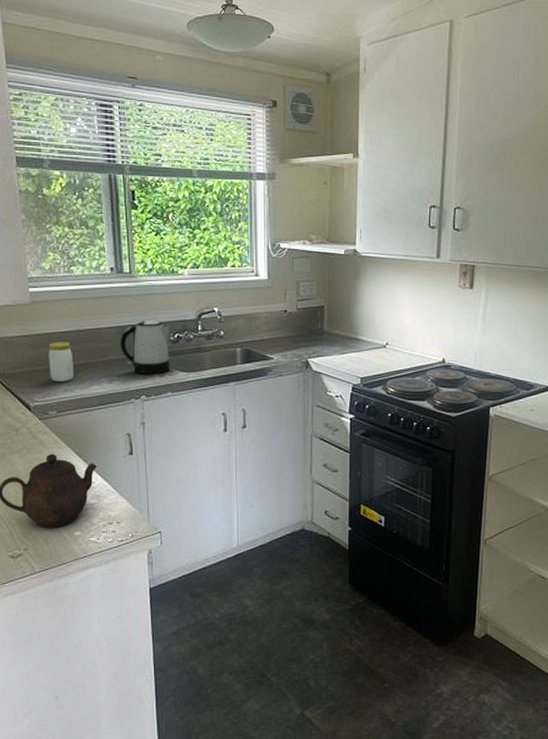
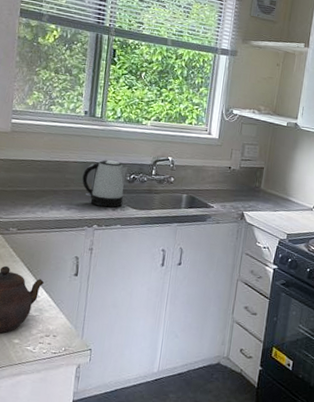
jar: present [49,342,74,381] -> none [17,168,40,204]

